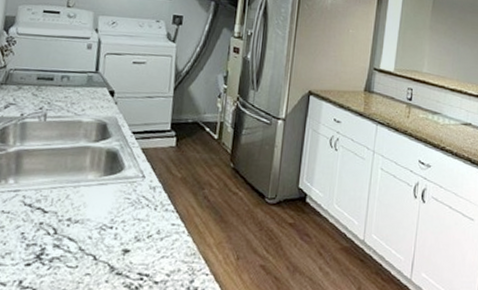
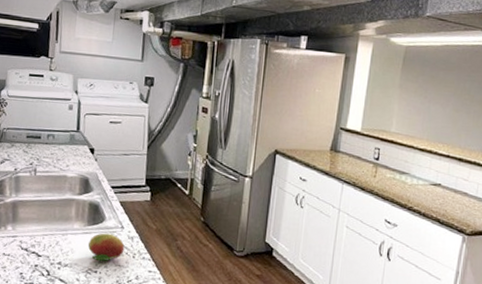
fruit: none [103,183,146,216] -> present [87,233,125,262]

